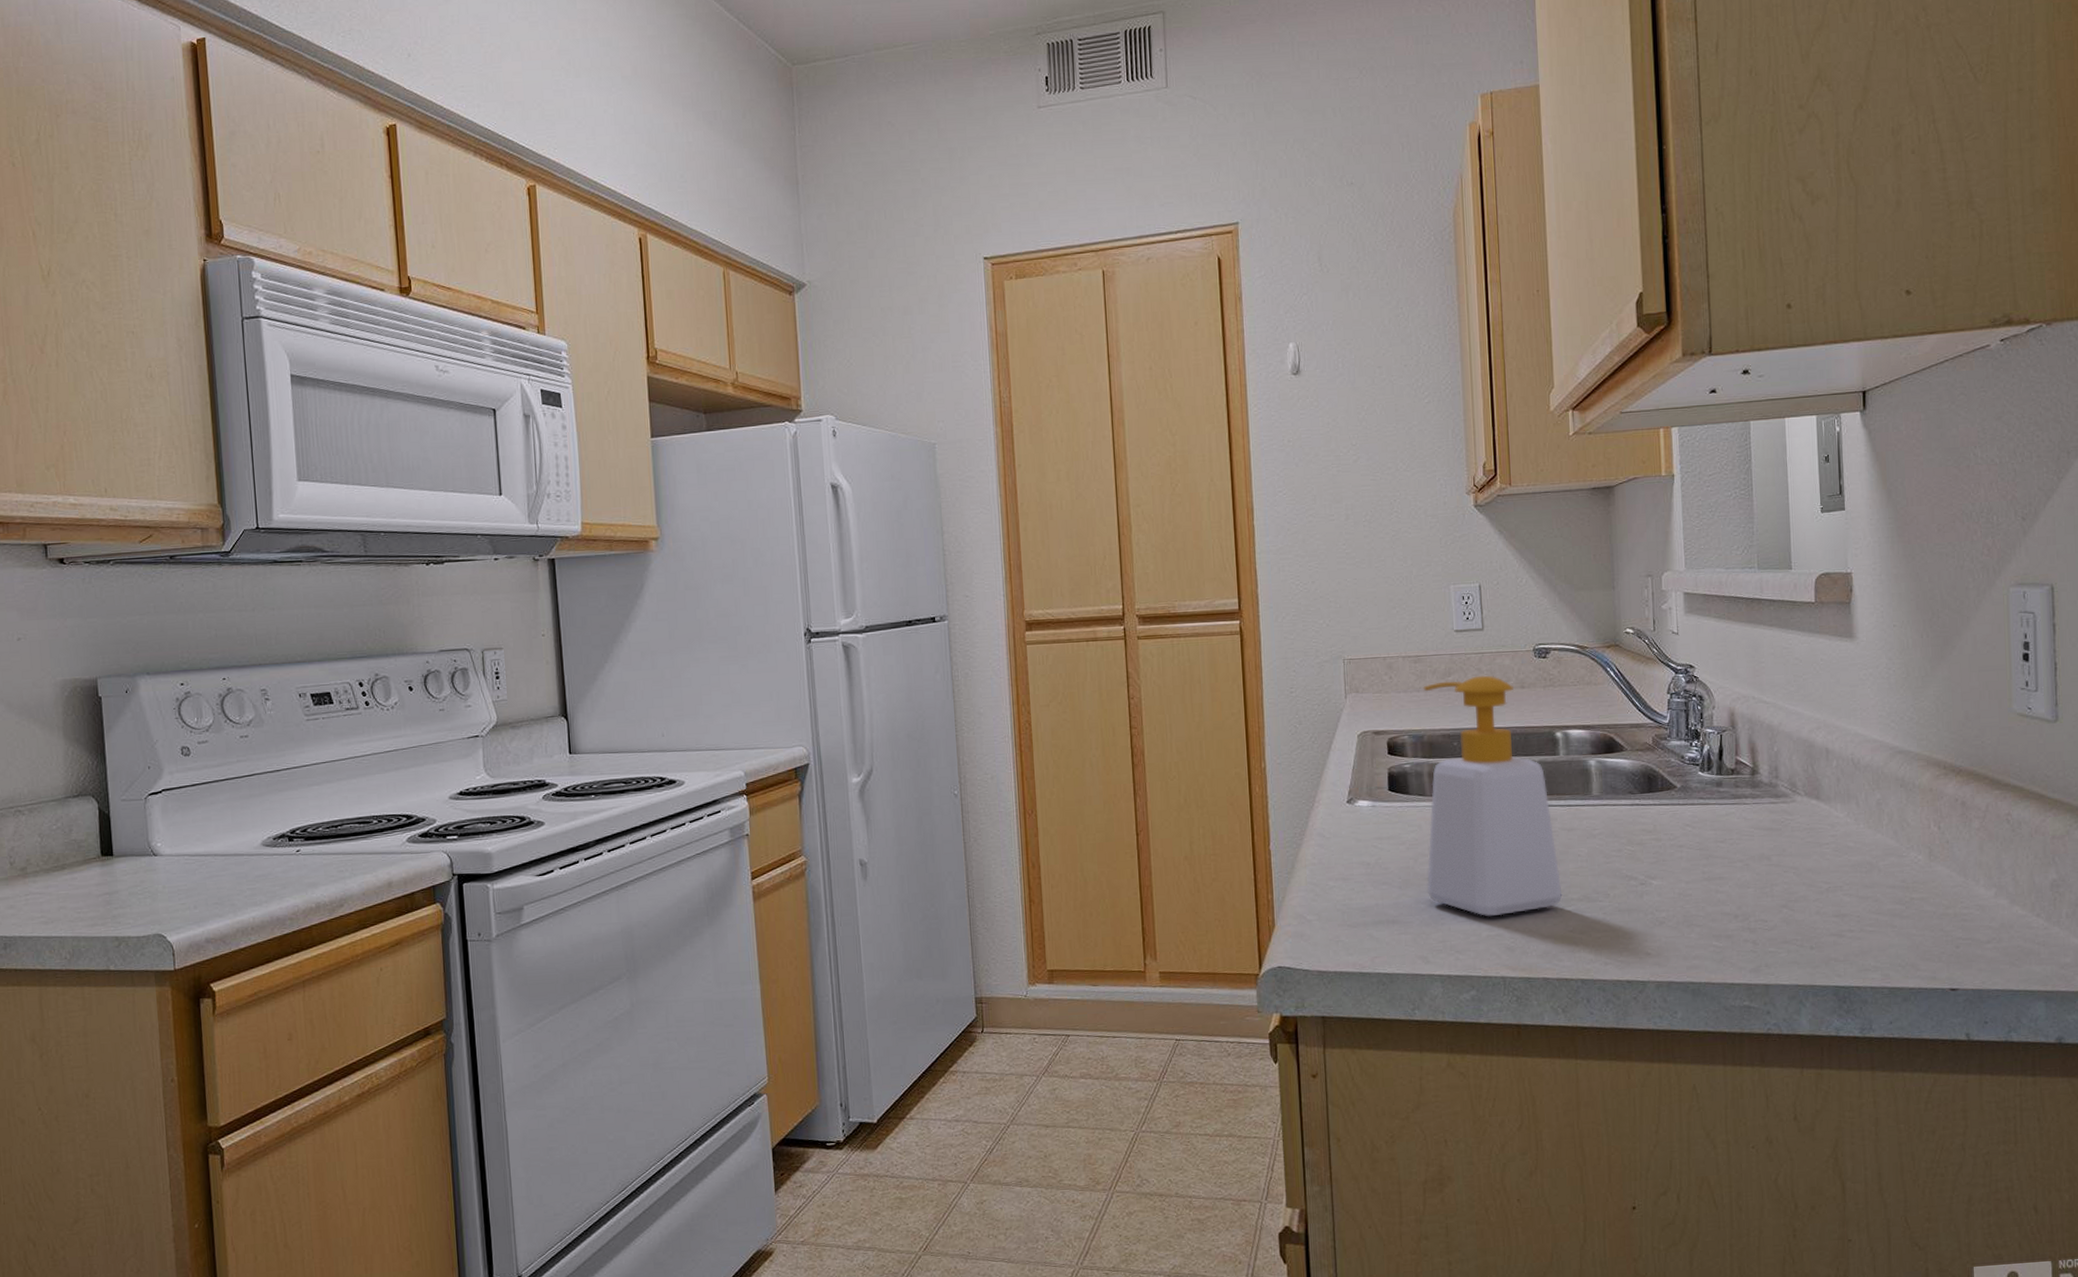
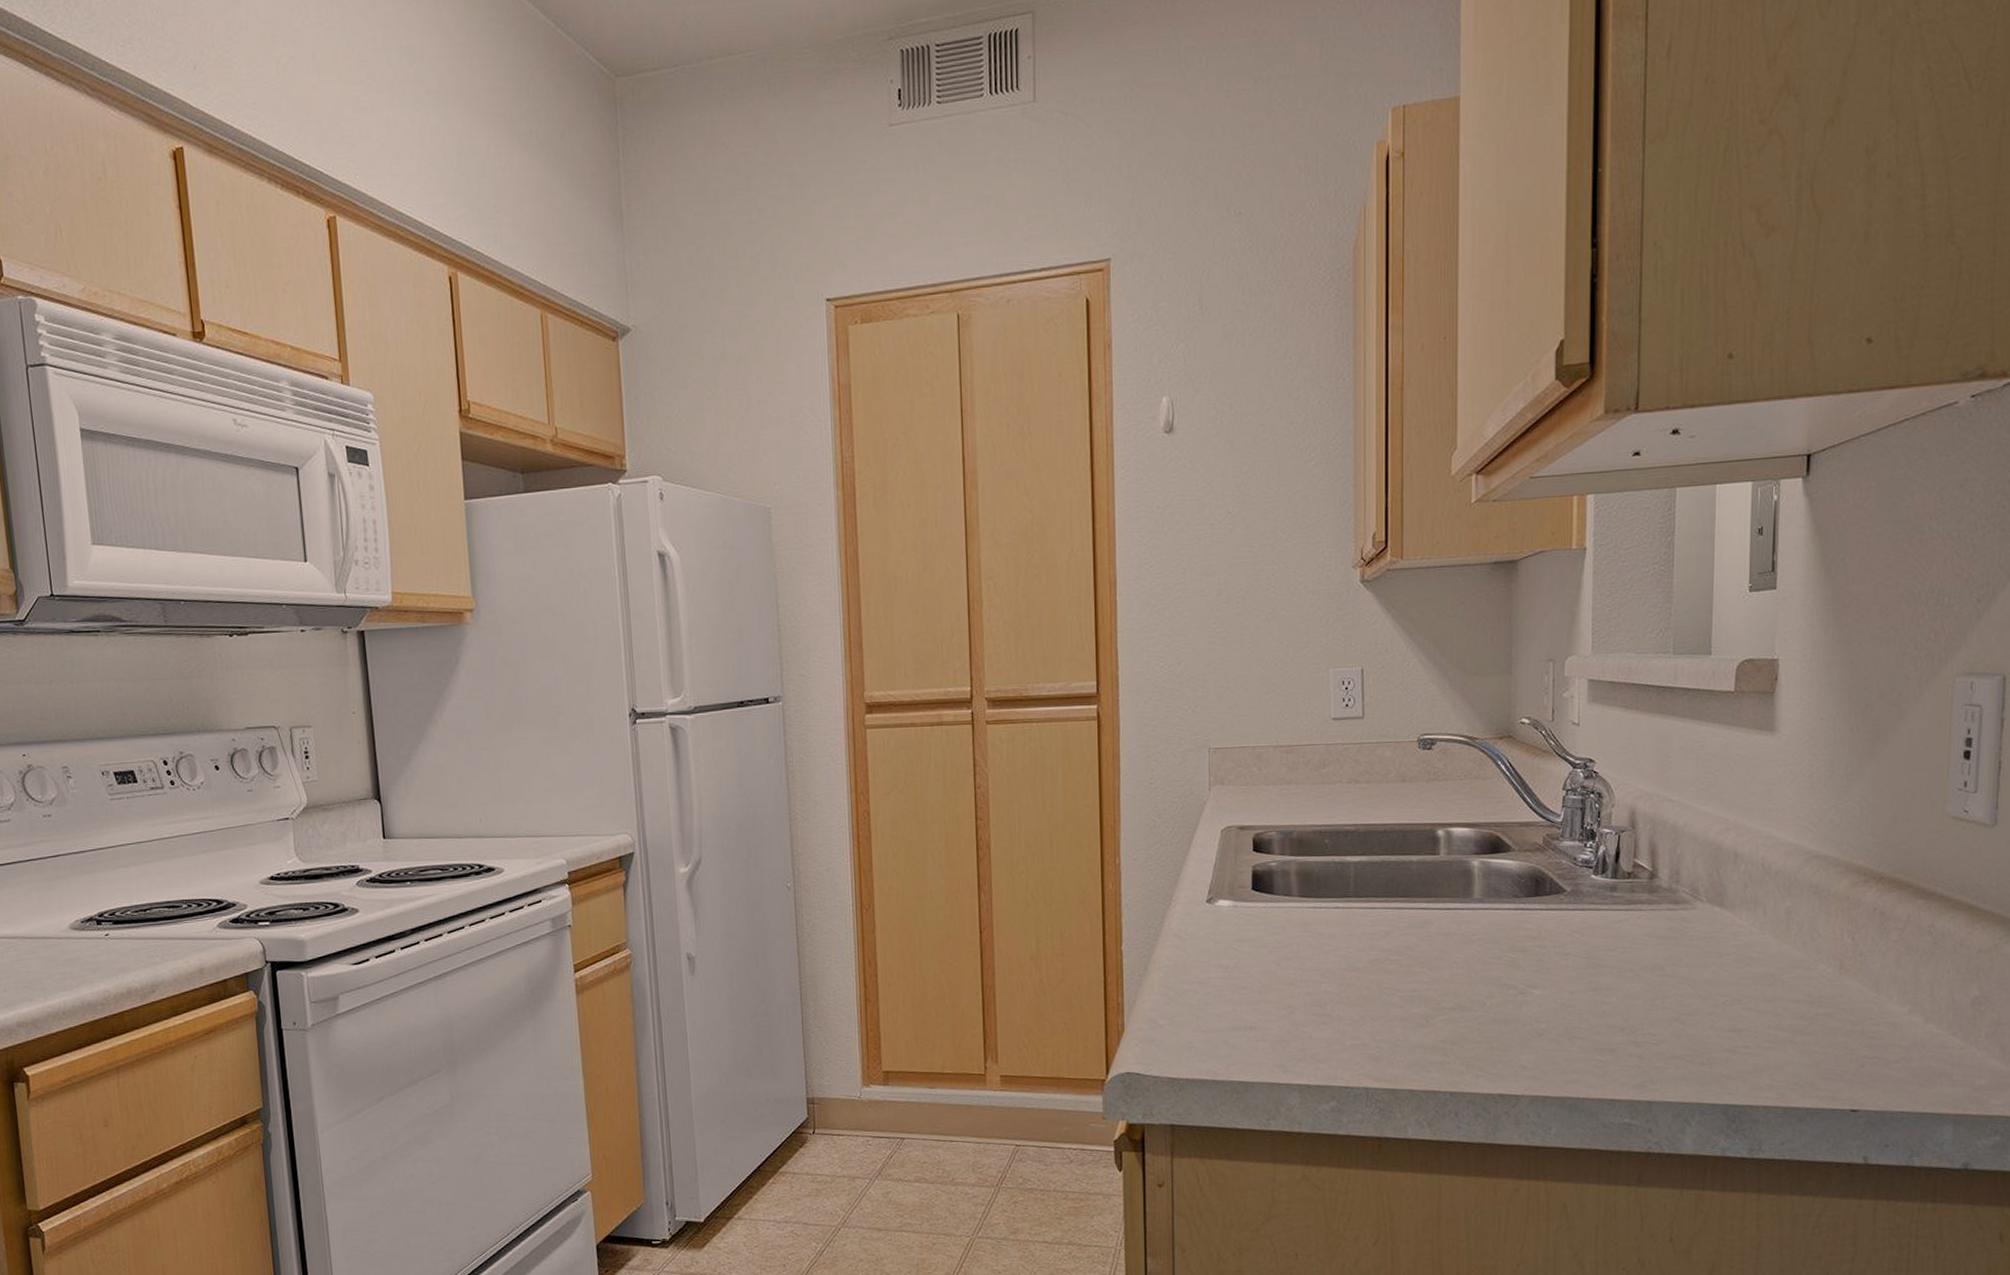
soap bottle: present [1423,675,1563,917] -> none [1288,767,1435,1025]

